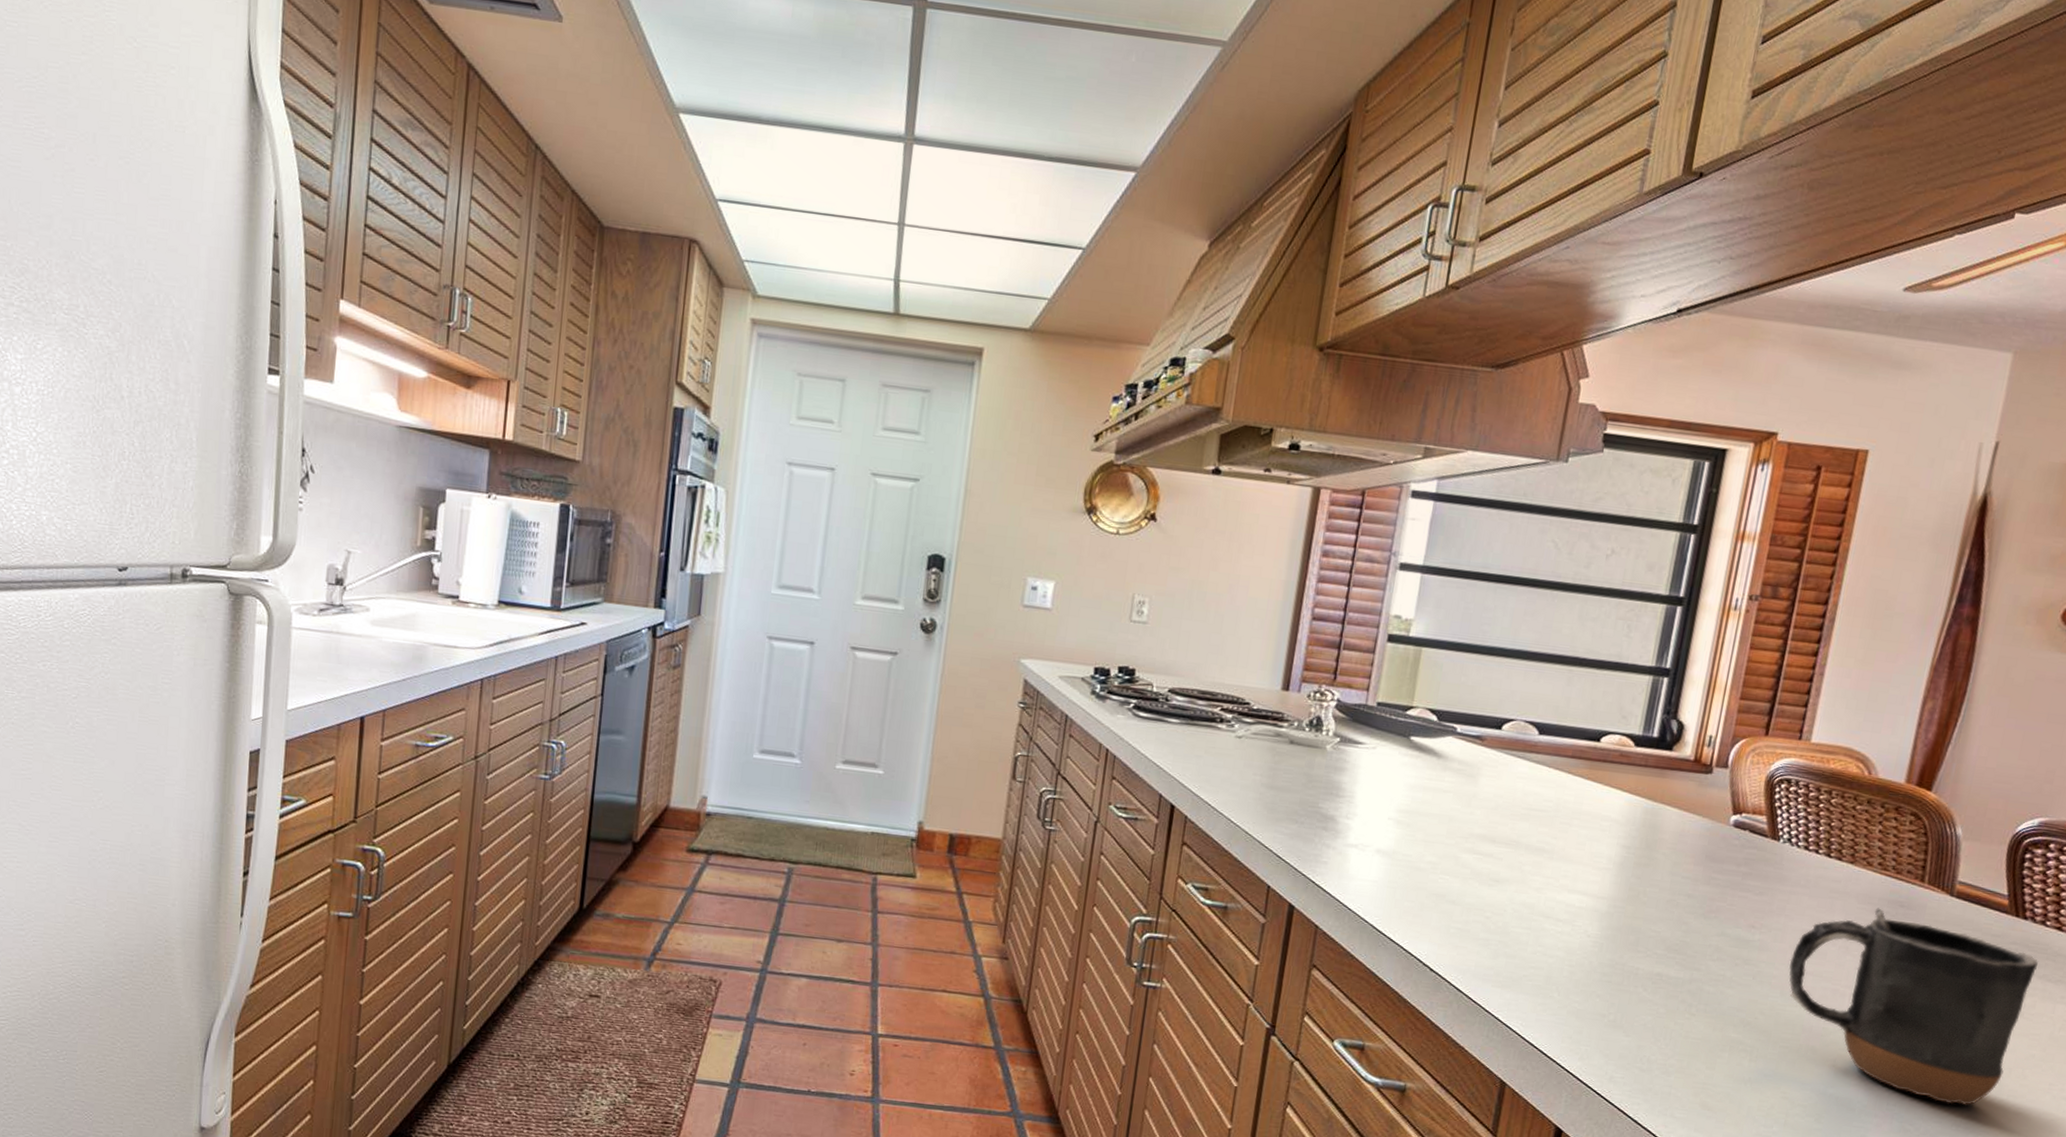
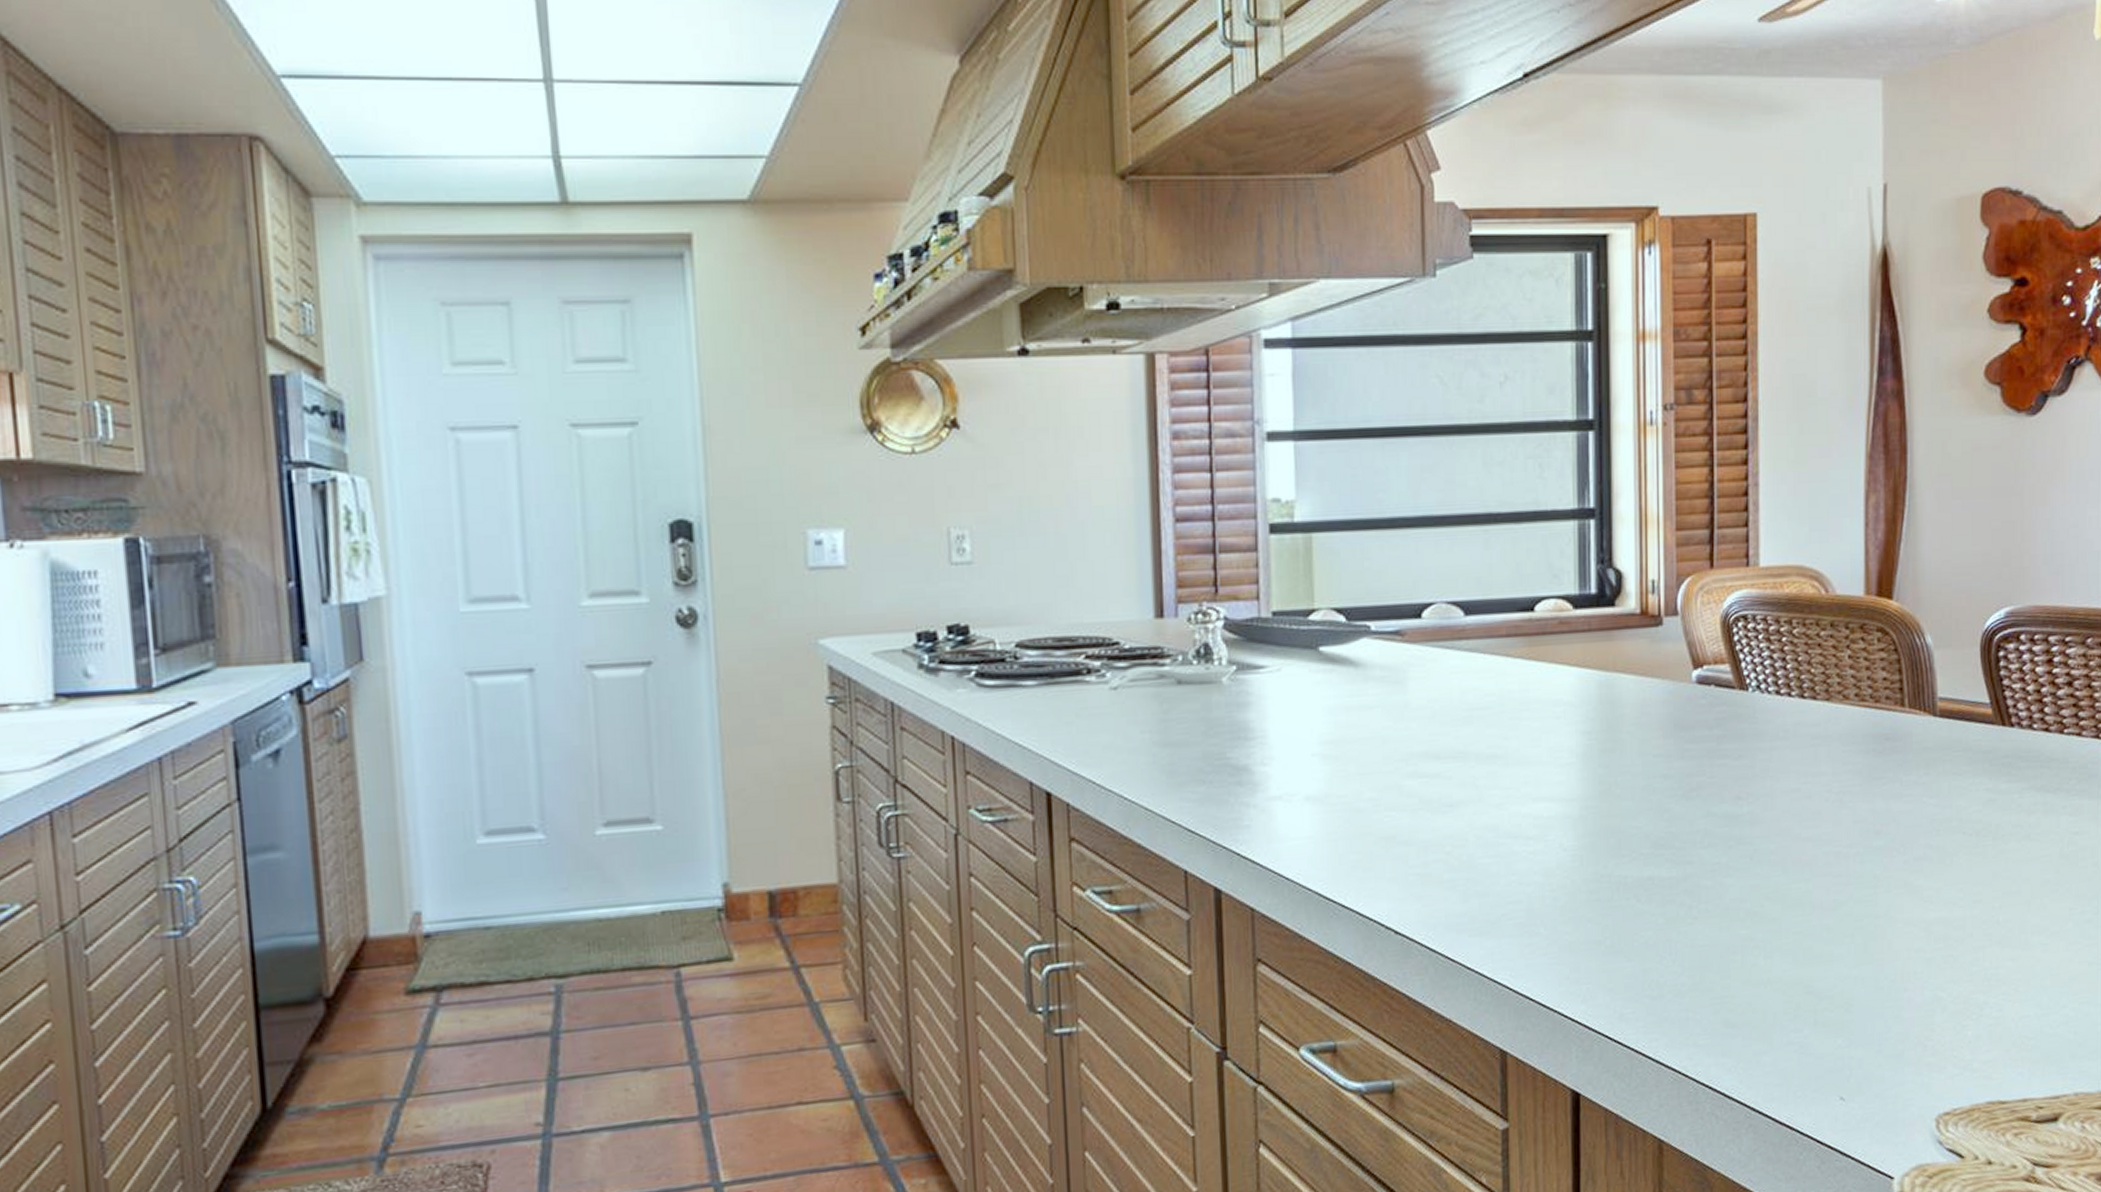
mug: present [1789,907,2039,1106] -> none [1785,746,2034,958]

